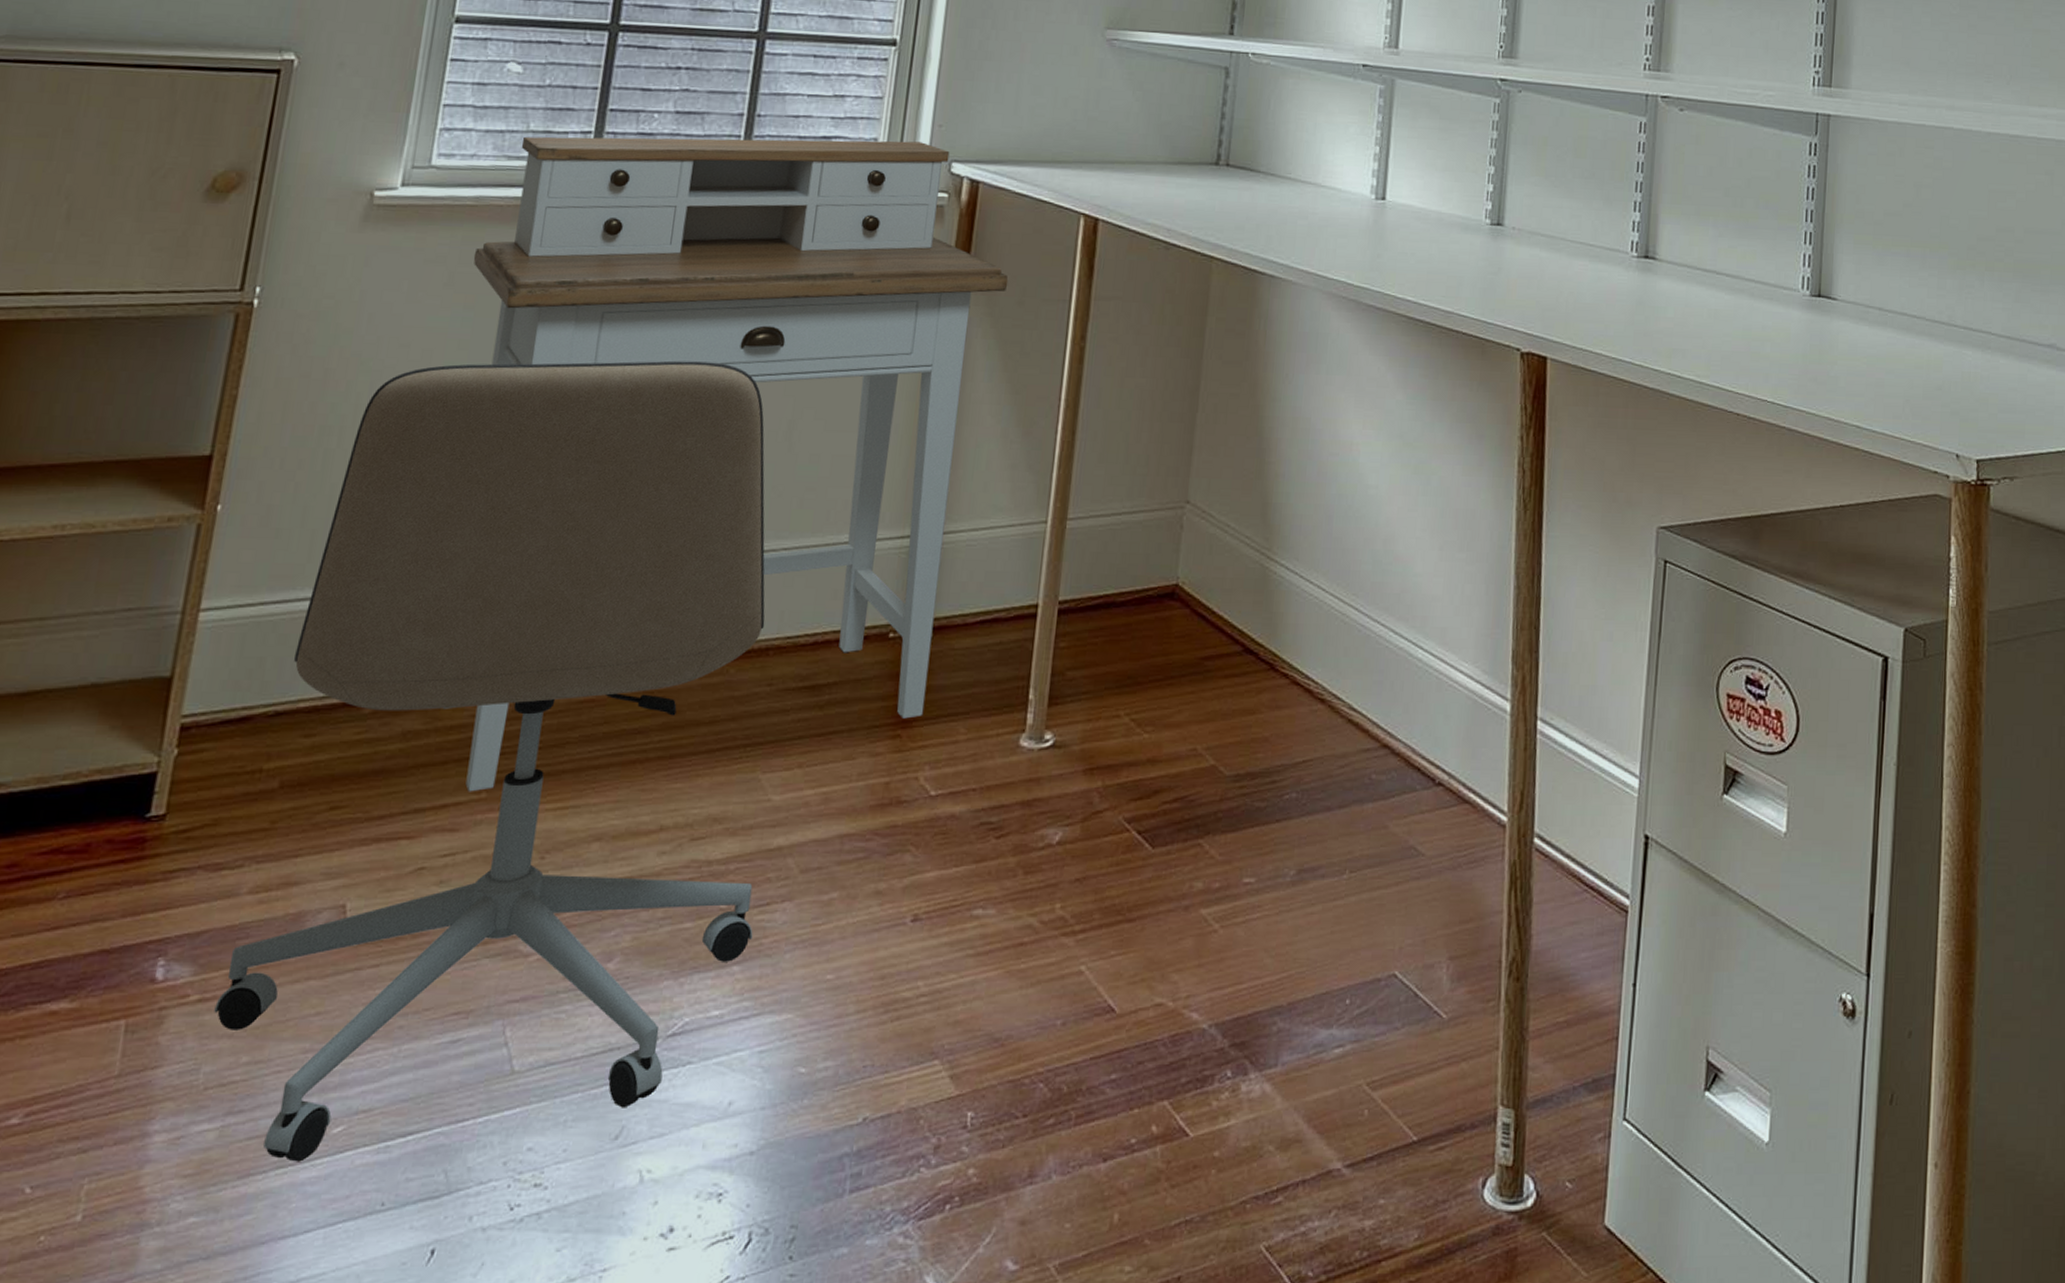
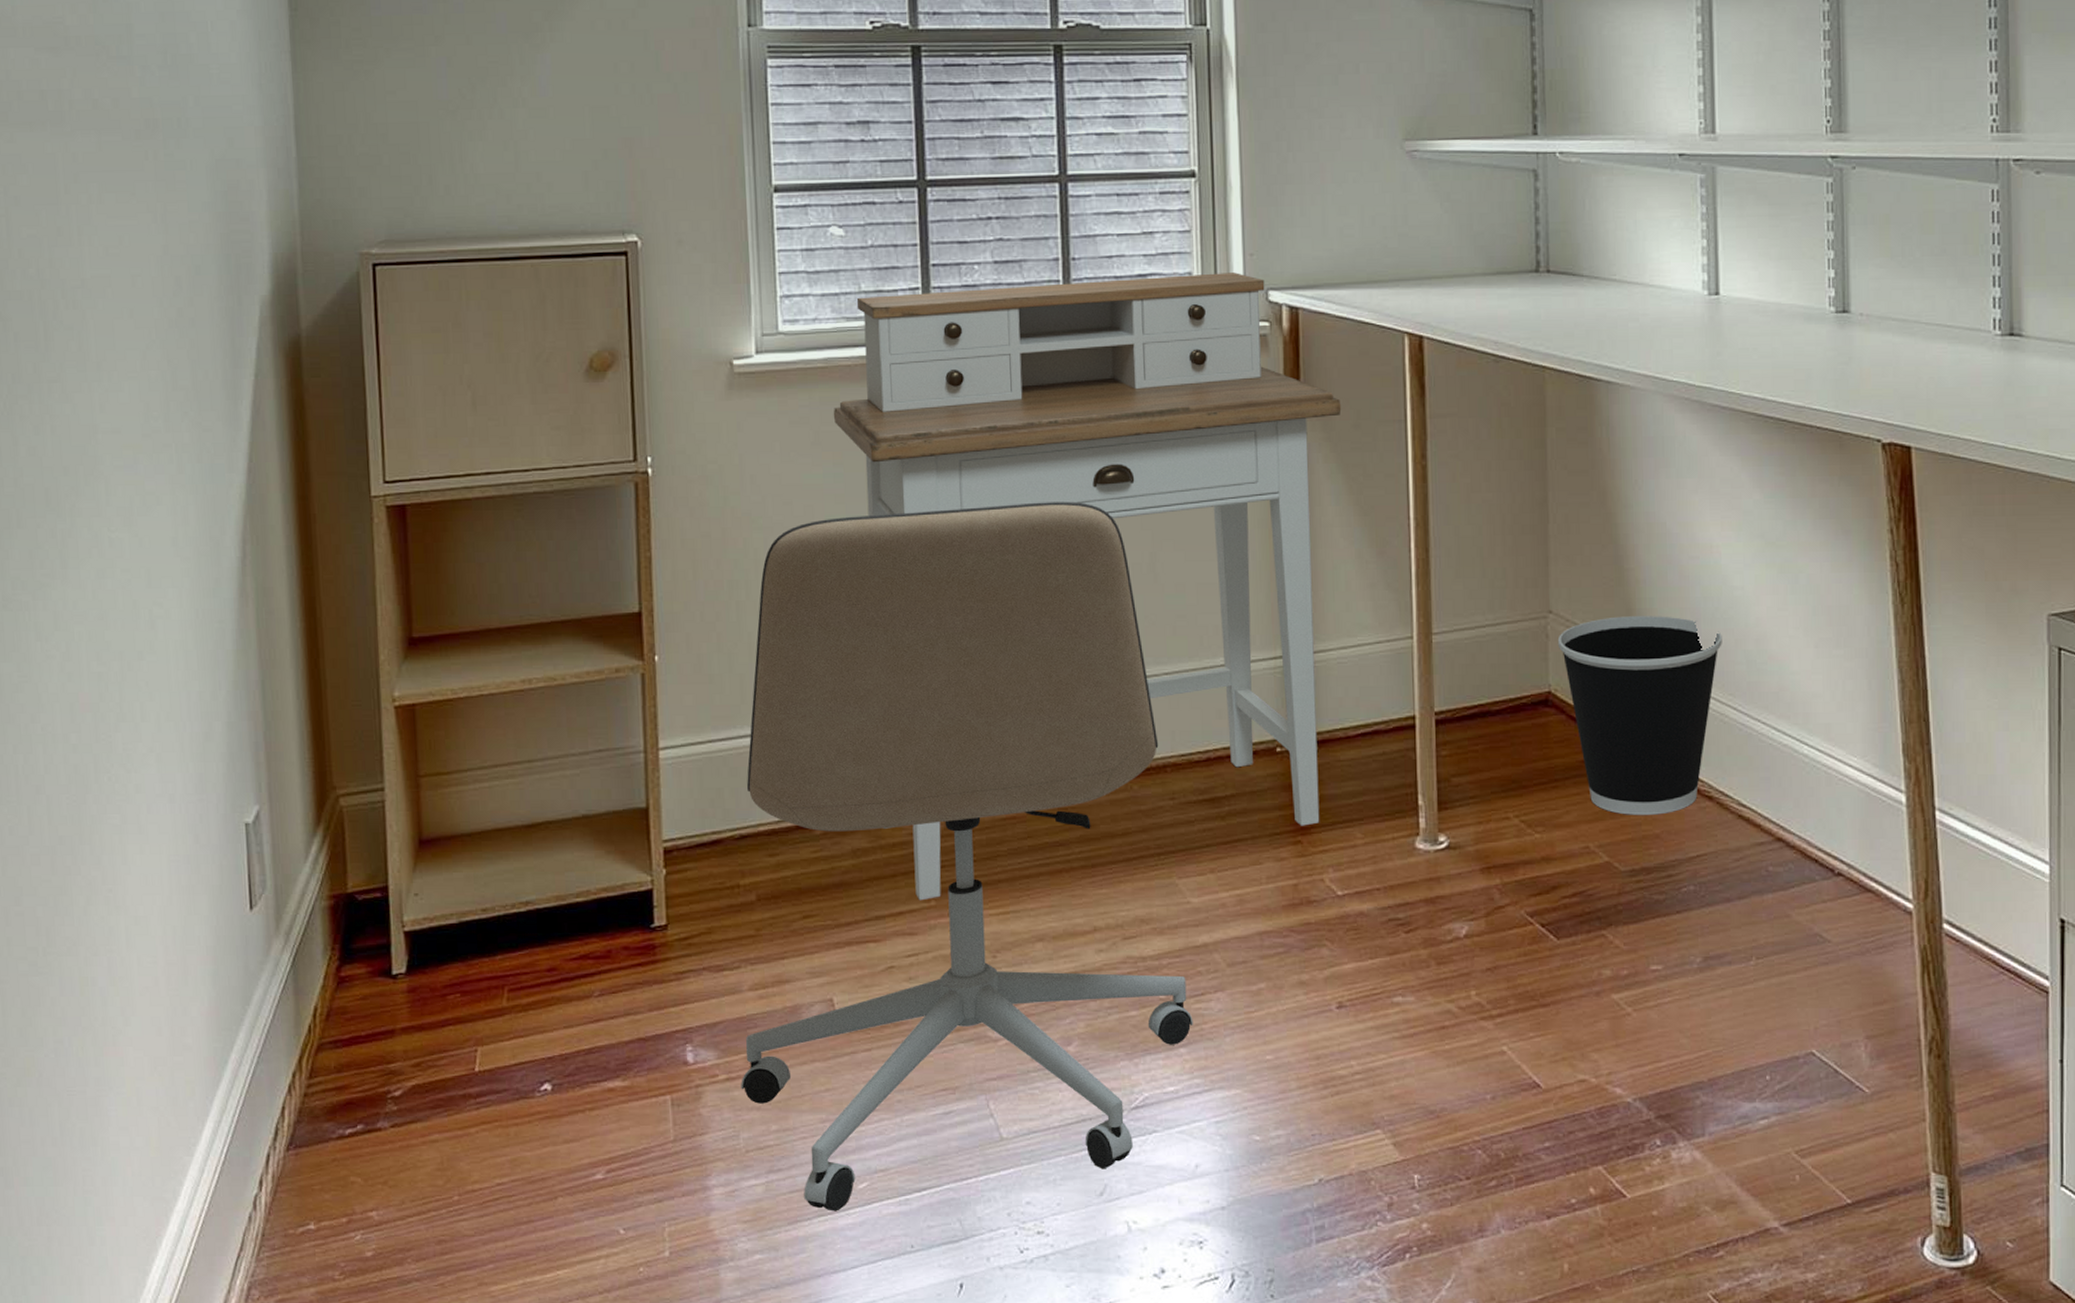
wastebasket: none [1191,510,1352,717] -> present [1557,616,1722,815]

